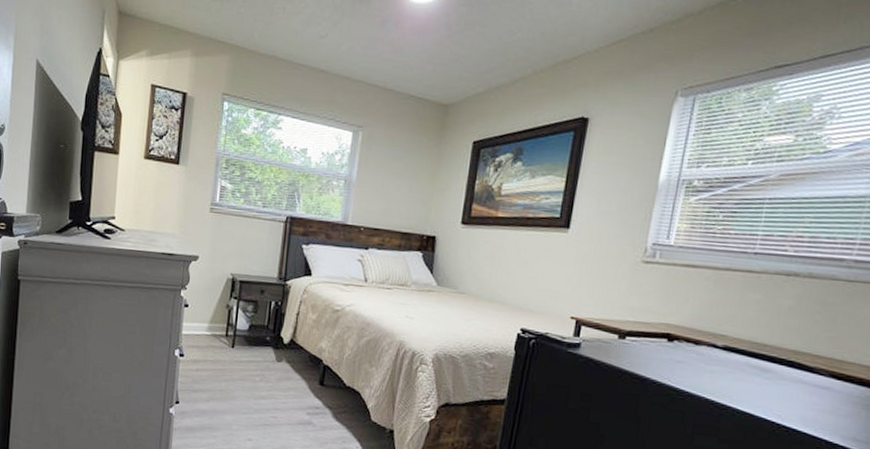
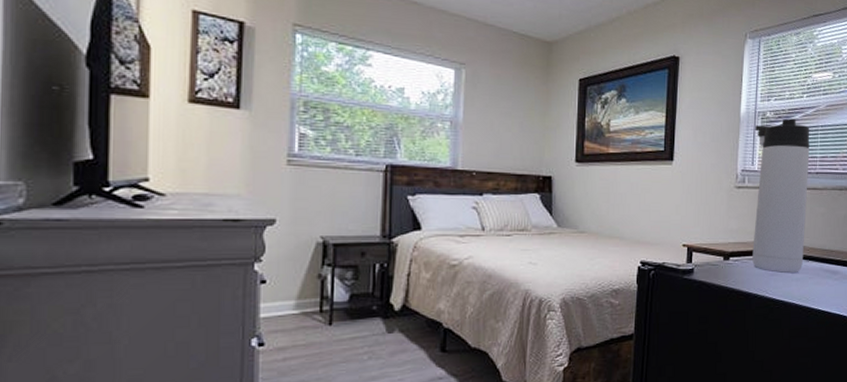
thermos bottle: none [654,188,752,365] -> present [752,118,810,274]

